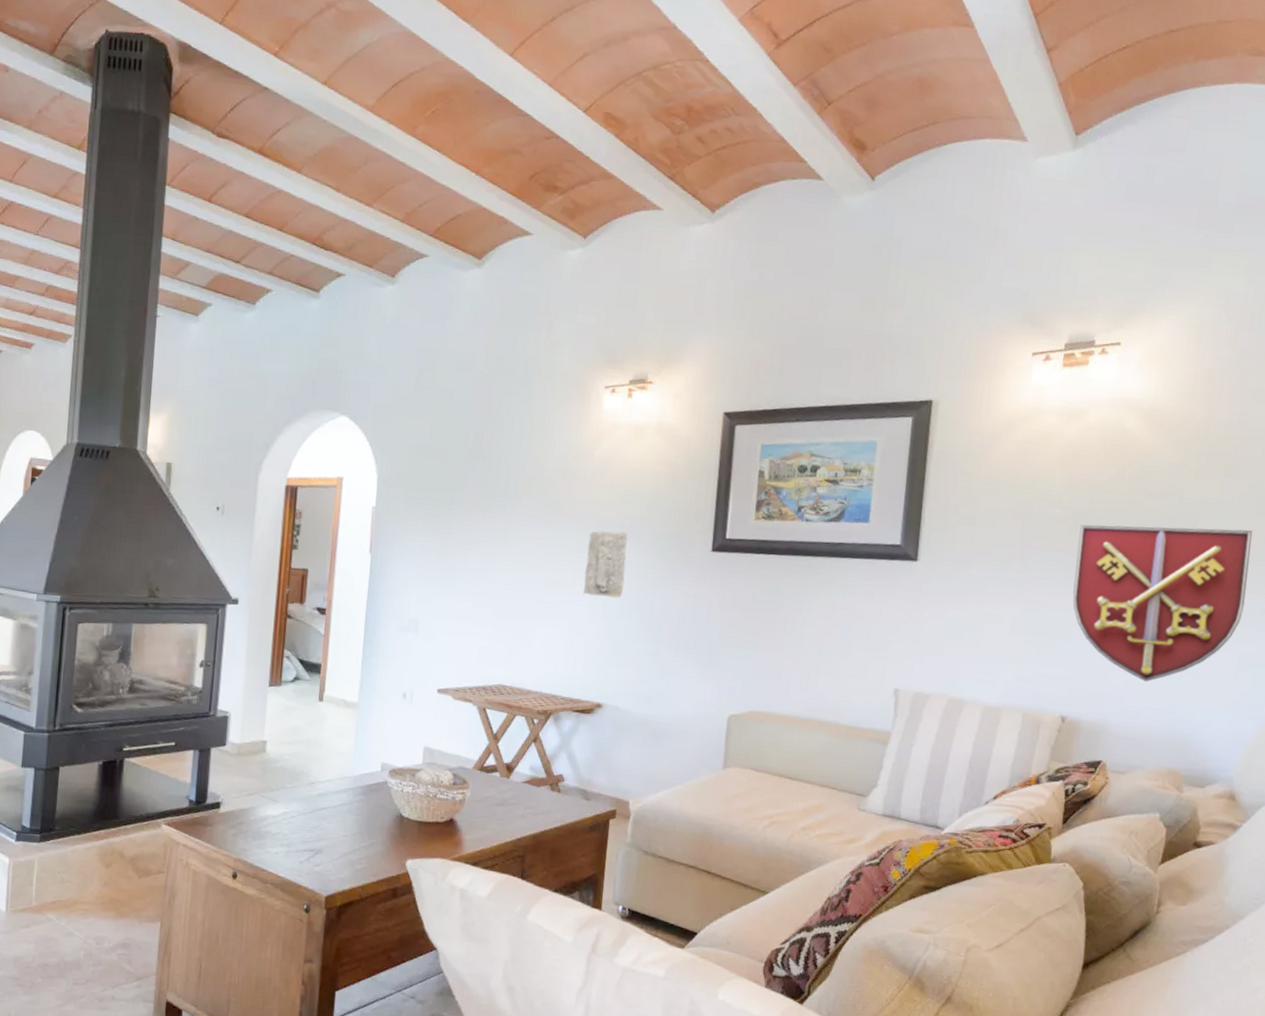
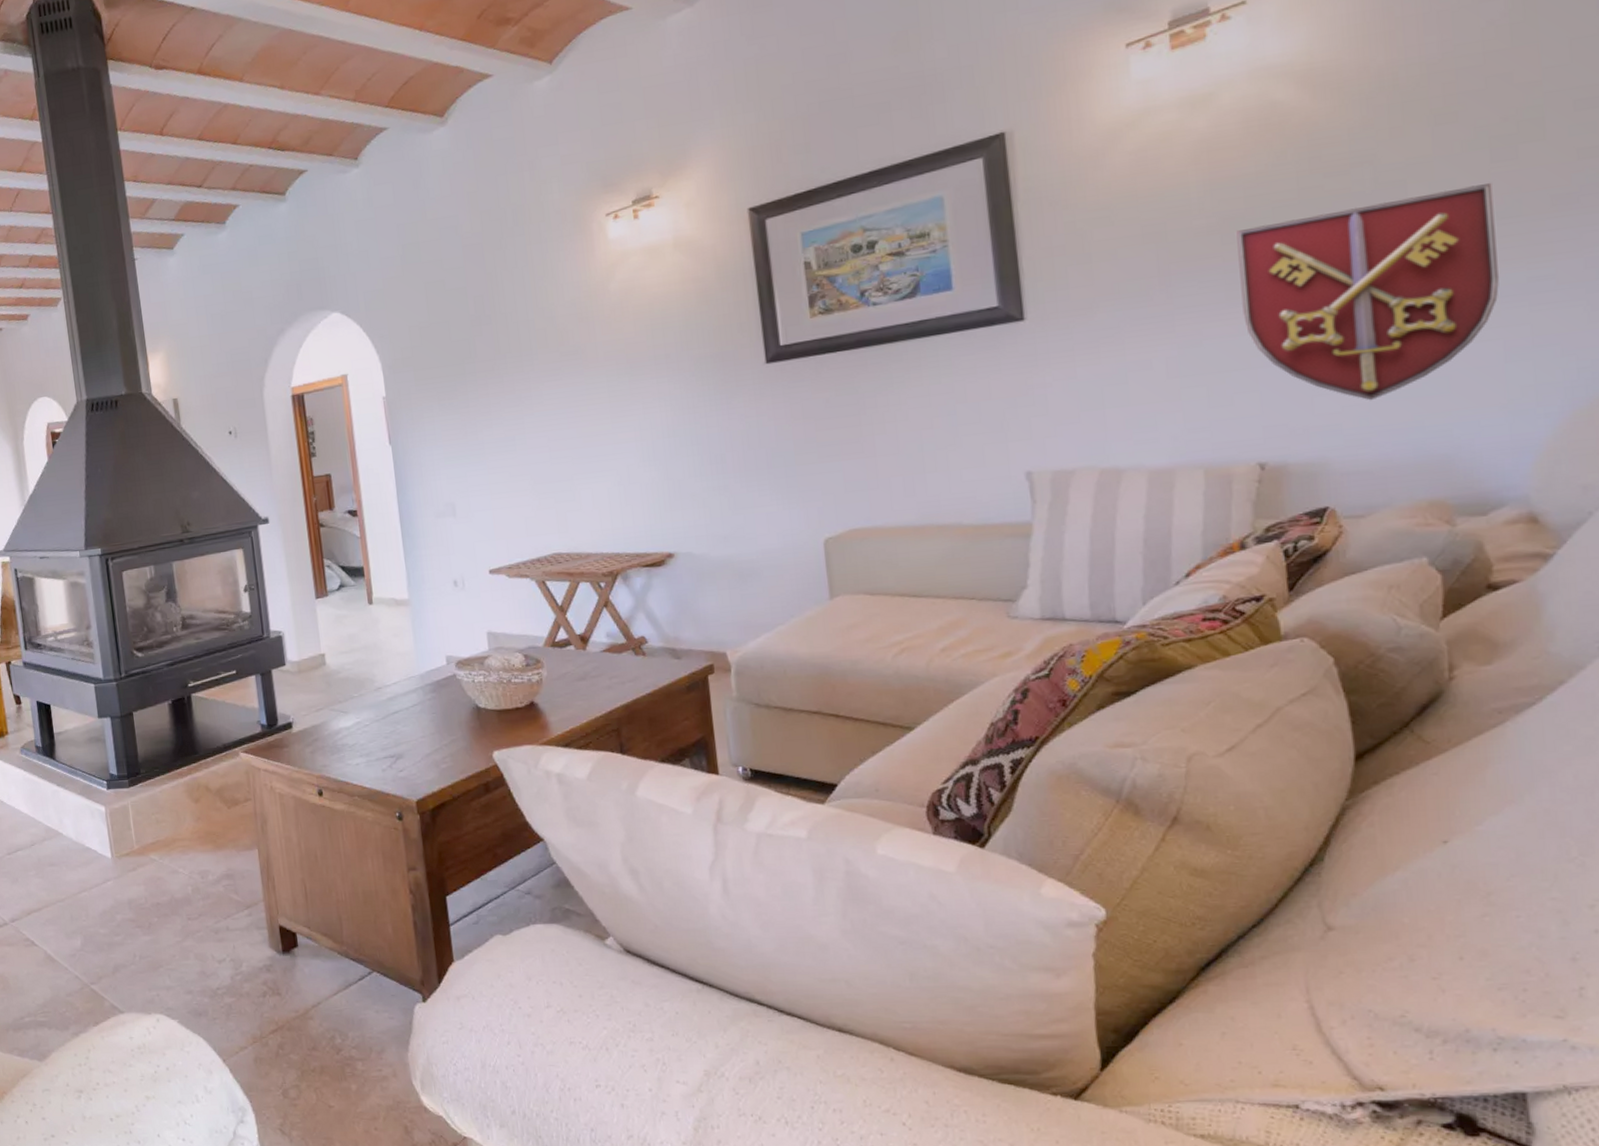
stone relief: present [583,531,628,598] -> none [621,364,672,440]

